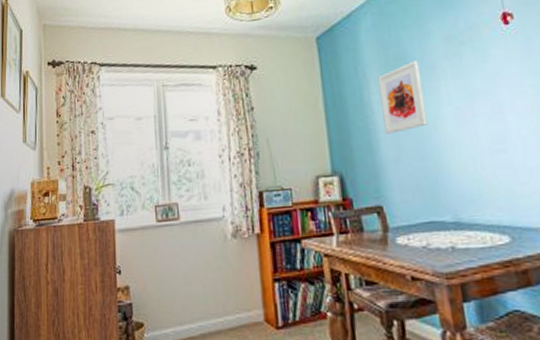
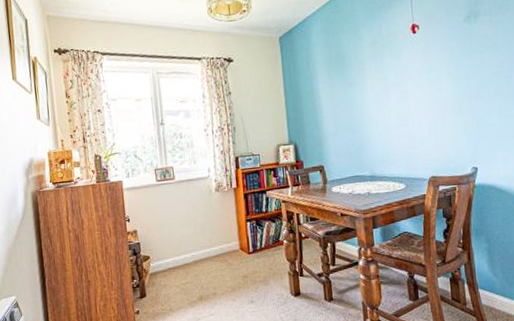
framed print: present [377,60,428,134] -> none [323,58,357,114]

